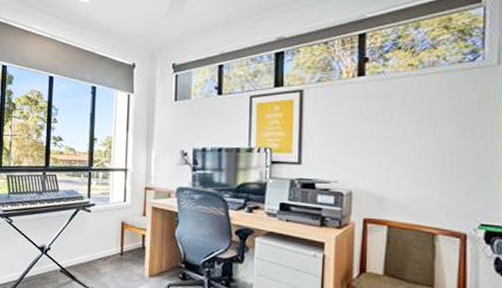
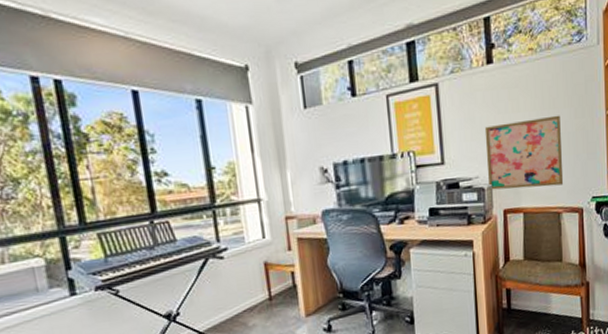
wall art: none [348,132,443,205] -> present [484,115,564,190]

